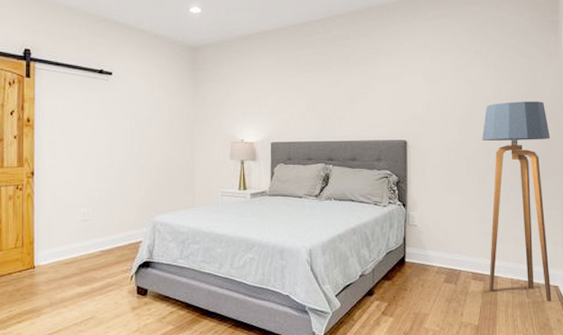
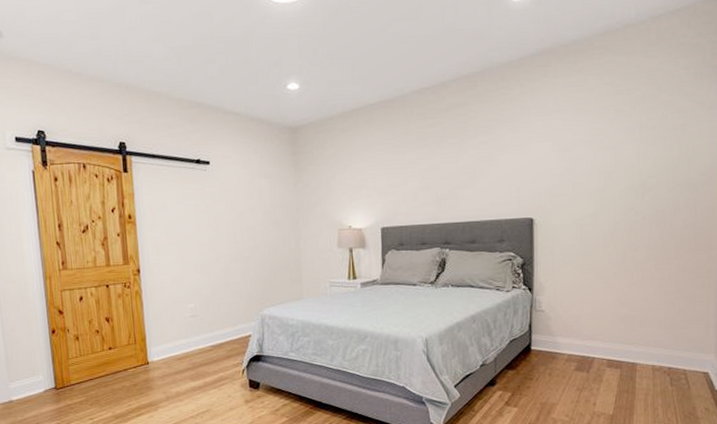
floor lamp: present [482,101,552,302] -> none [622,164,707,390]

